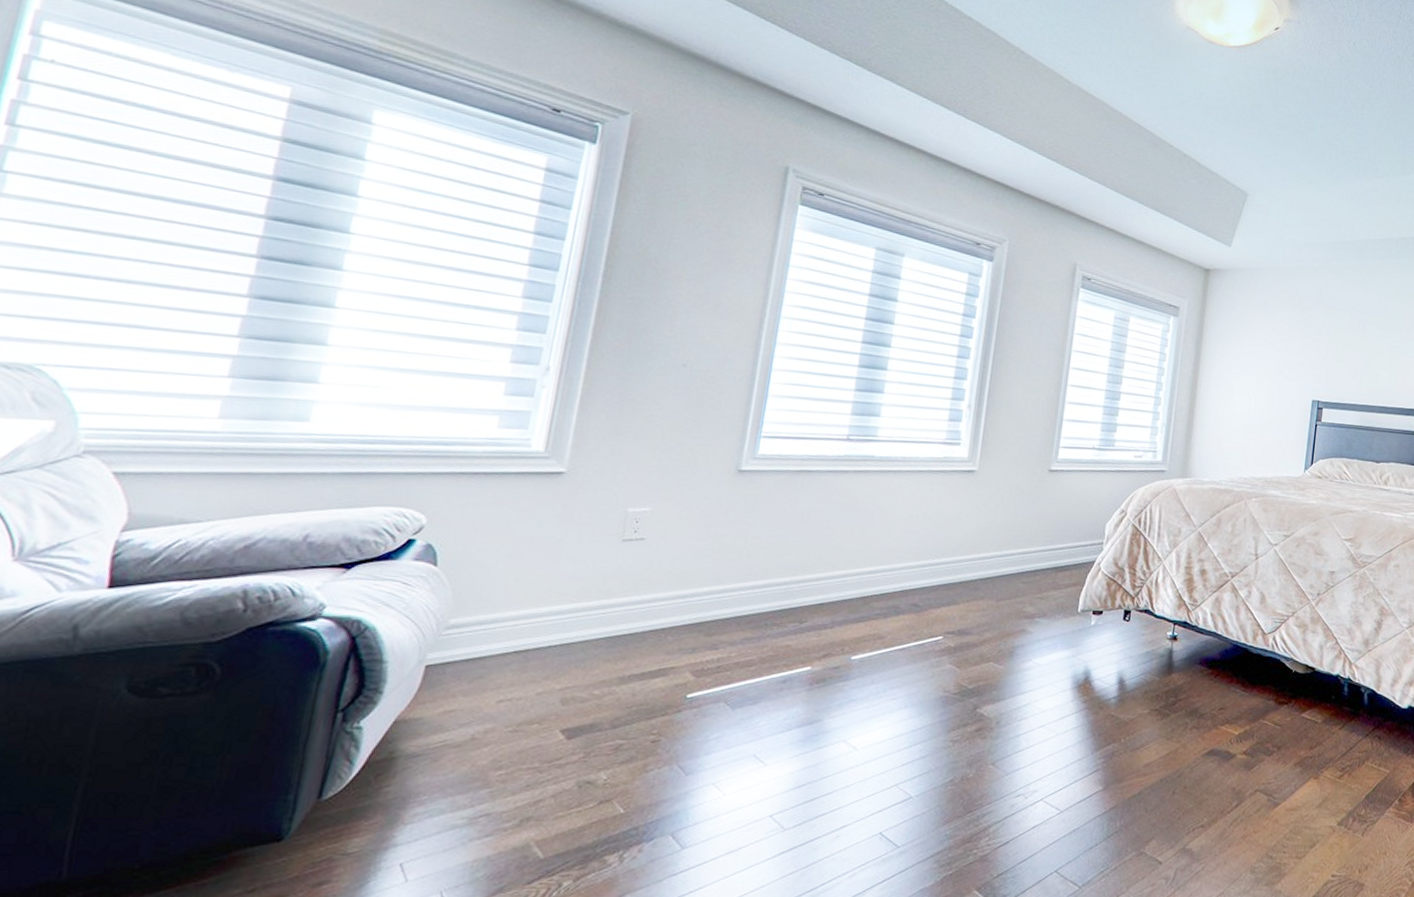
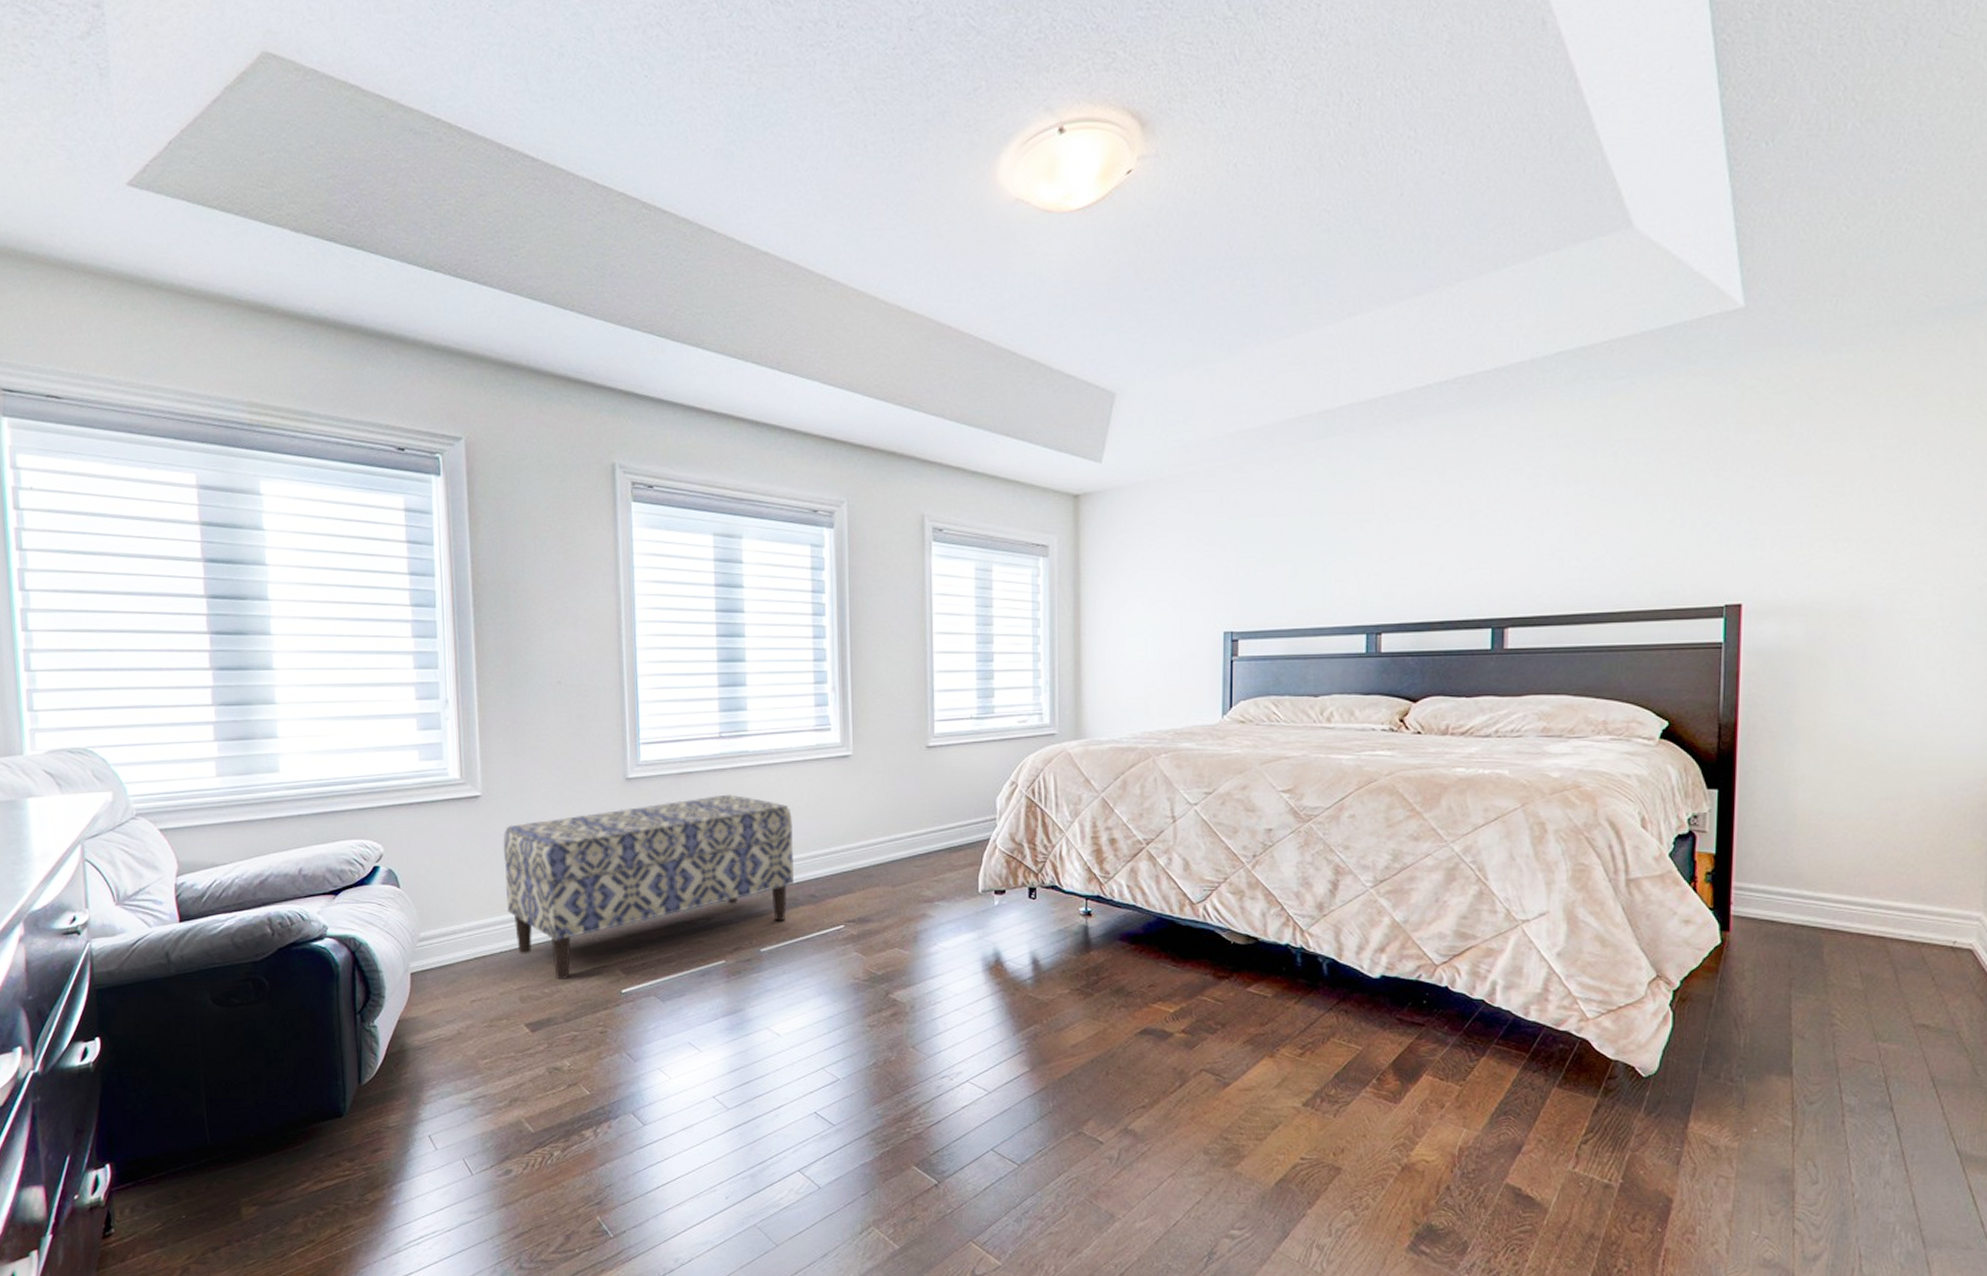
bench: none [568,496,908,681] -> present [503,794,795,980]

